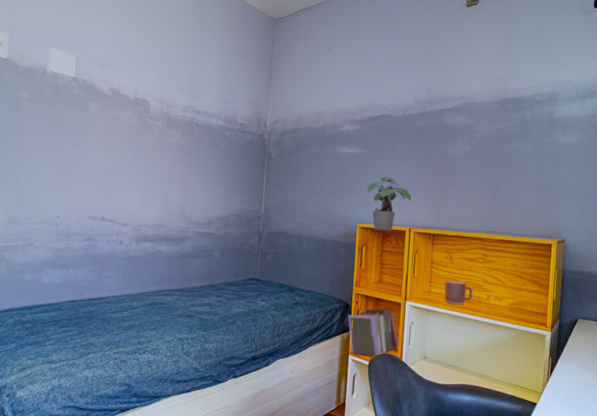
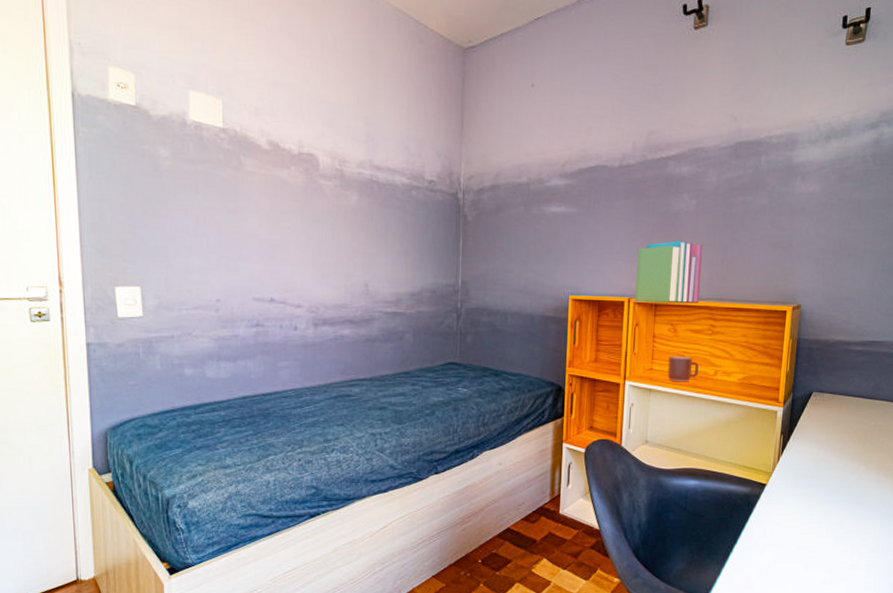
books: present [348,308,400,357] -> none [561,391,619,444]
potted plant: present [367,176,412,231] -> none [580,239,631,303]
books: none [415,179,475,235] -> present [635,240,702,304]

